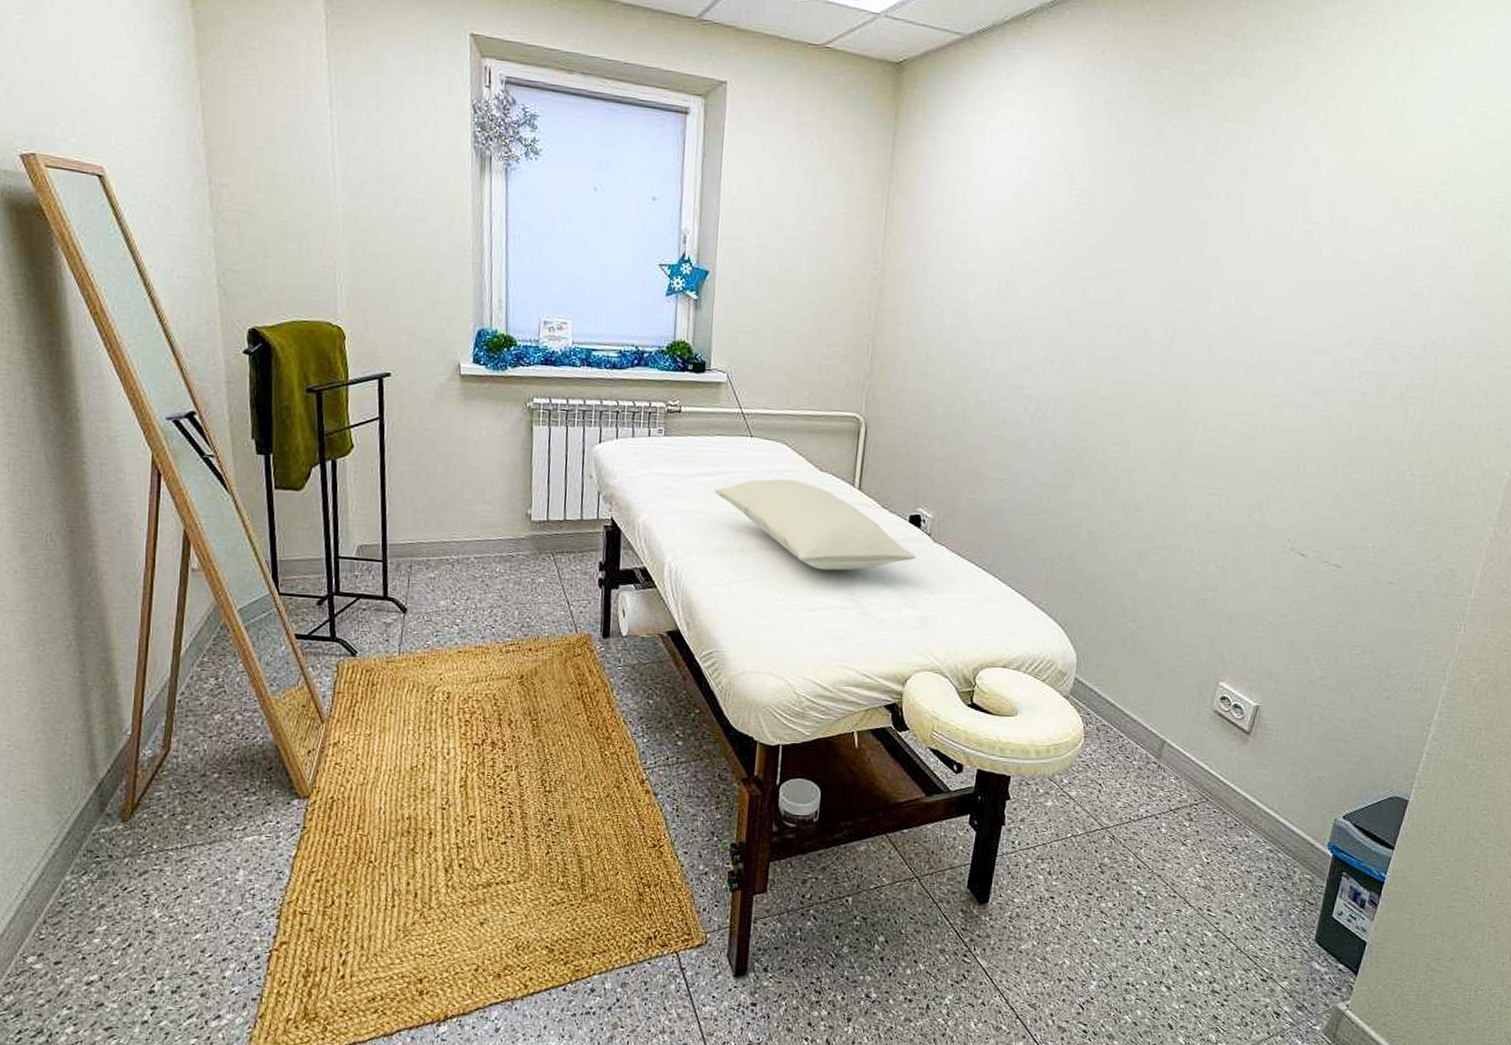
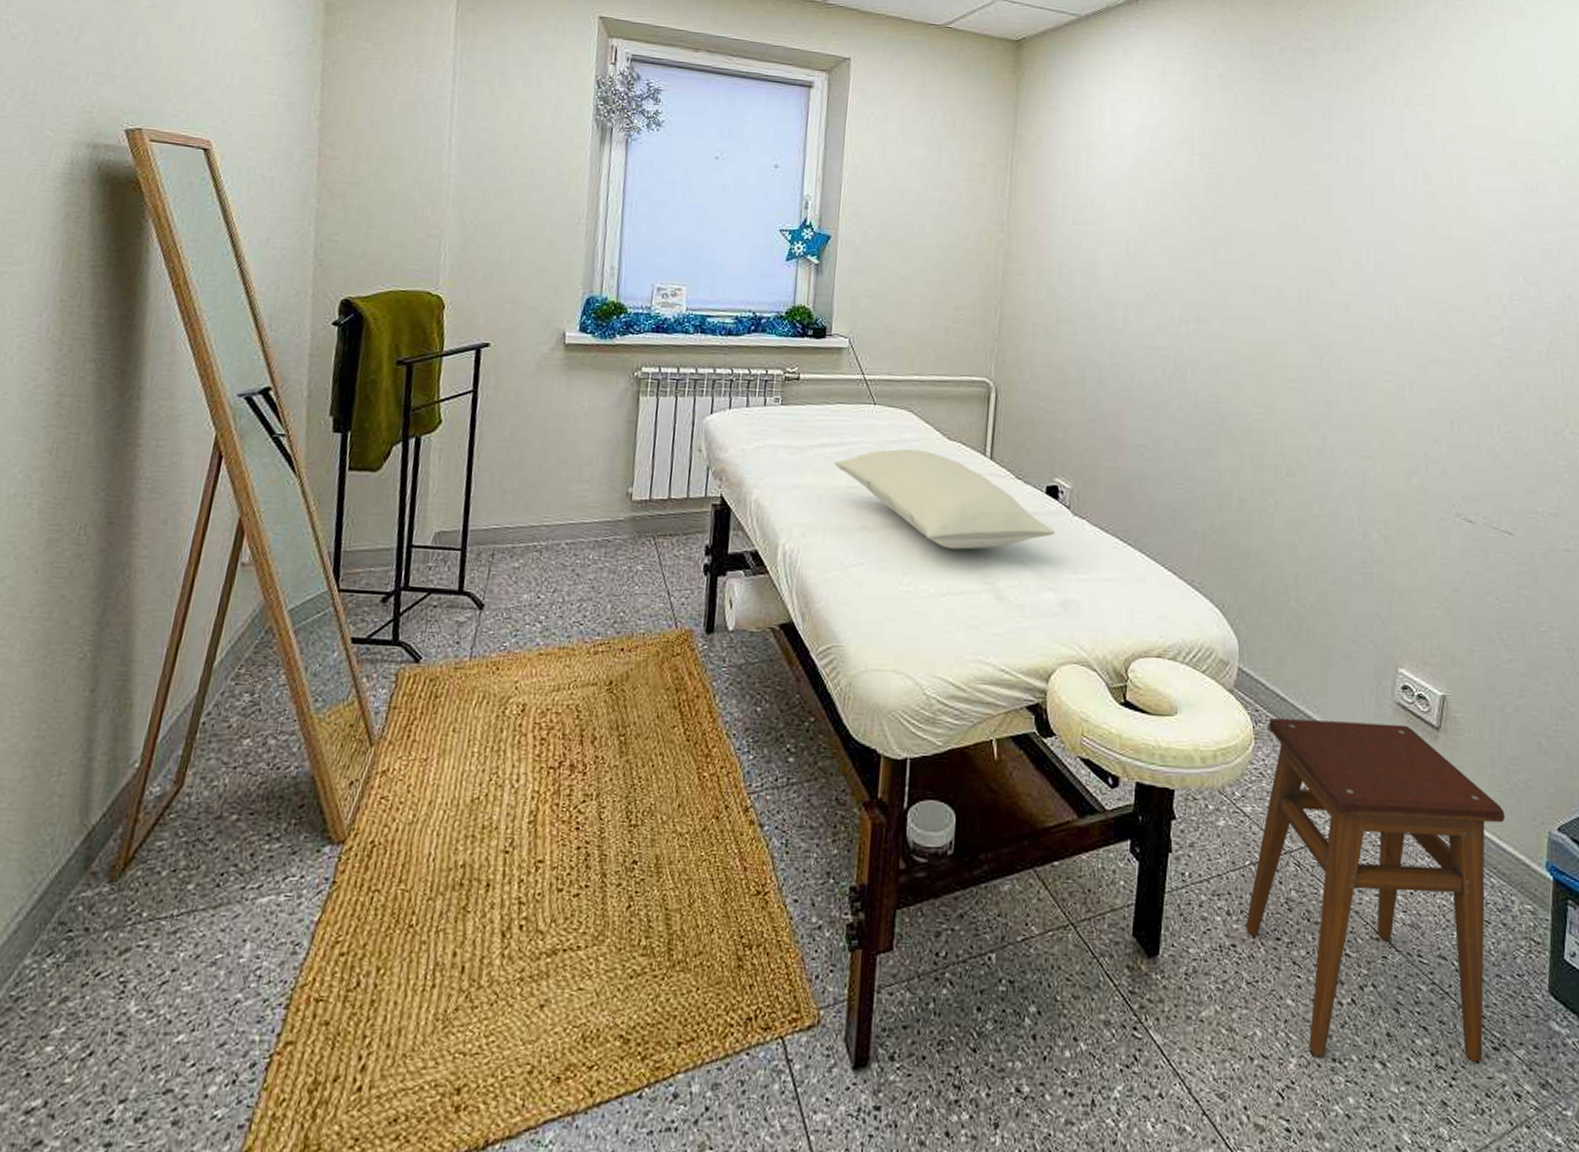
stool: none [1063,721,1298,989] -> present [1246,718,1505,1062]

